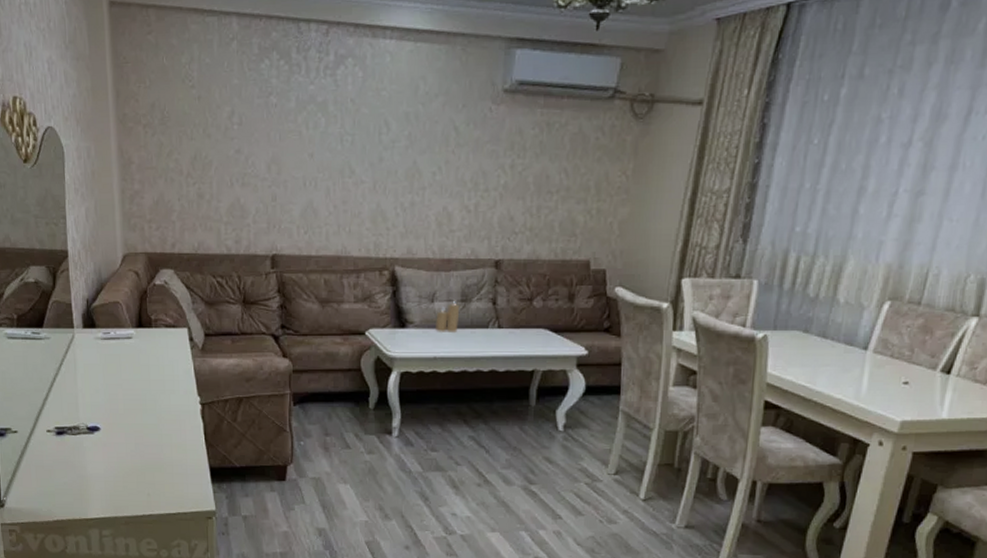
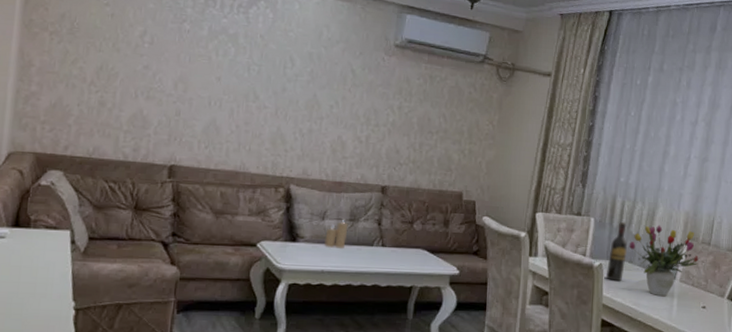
wine bottle: none [772,282,803,356] -> present [606,221,628,282]
flower arrangement: none [804,283,903,372] -> present [629,225,699,297]

